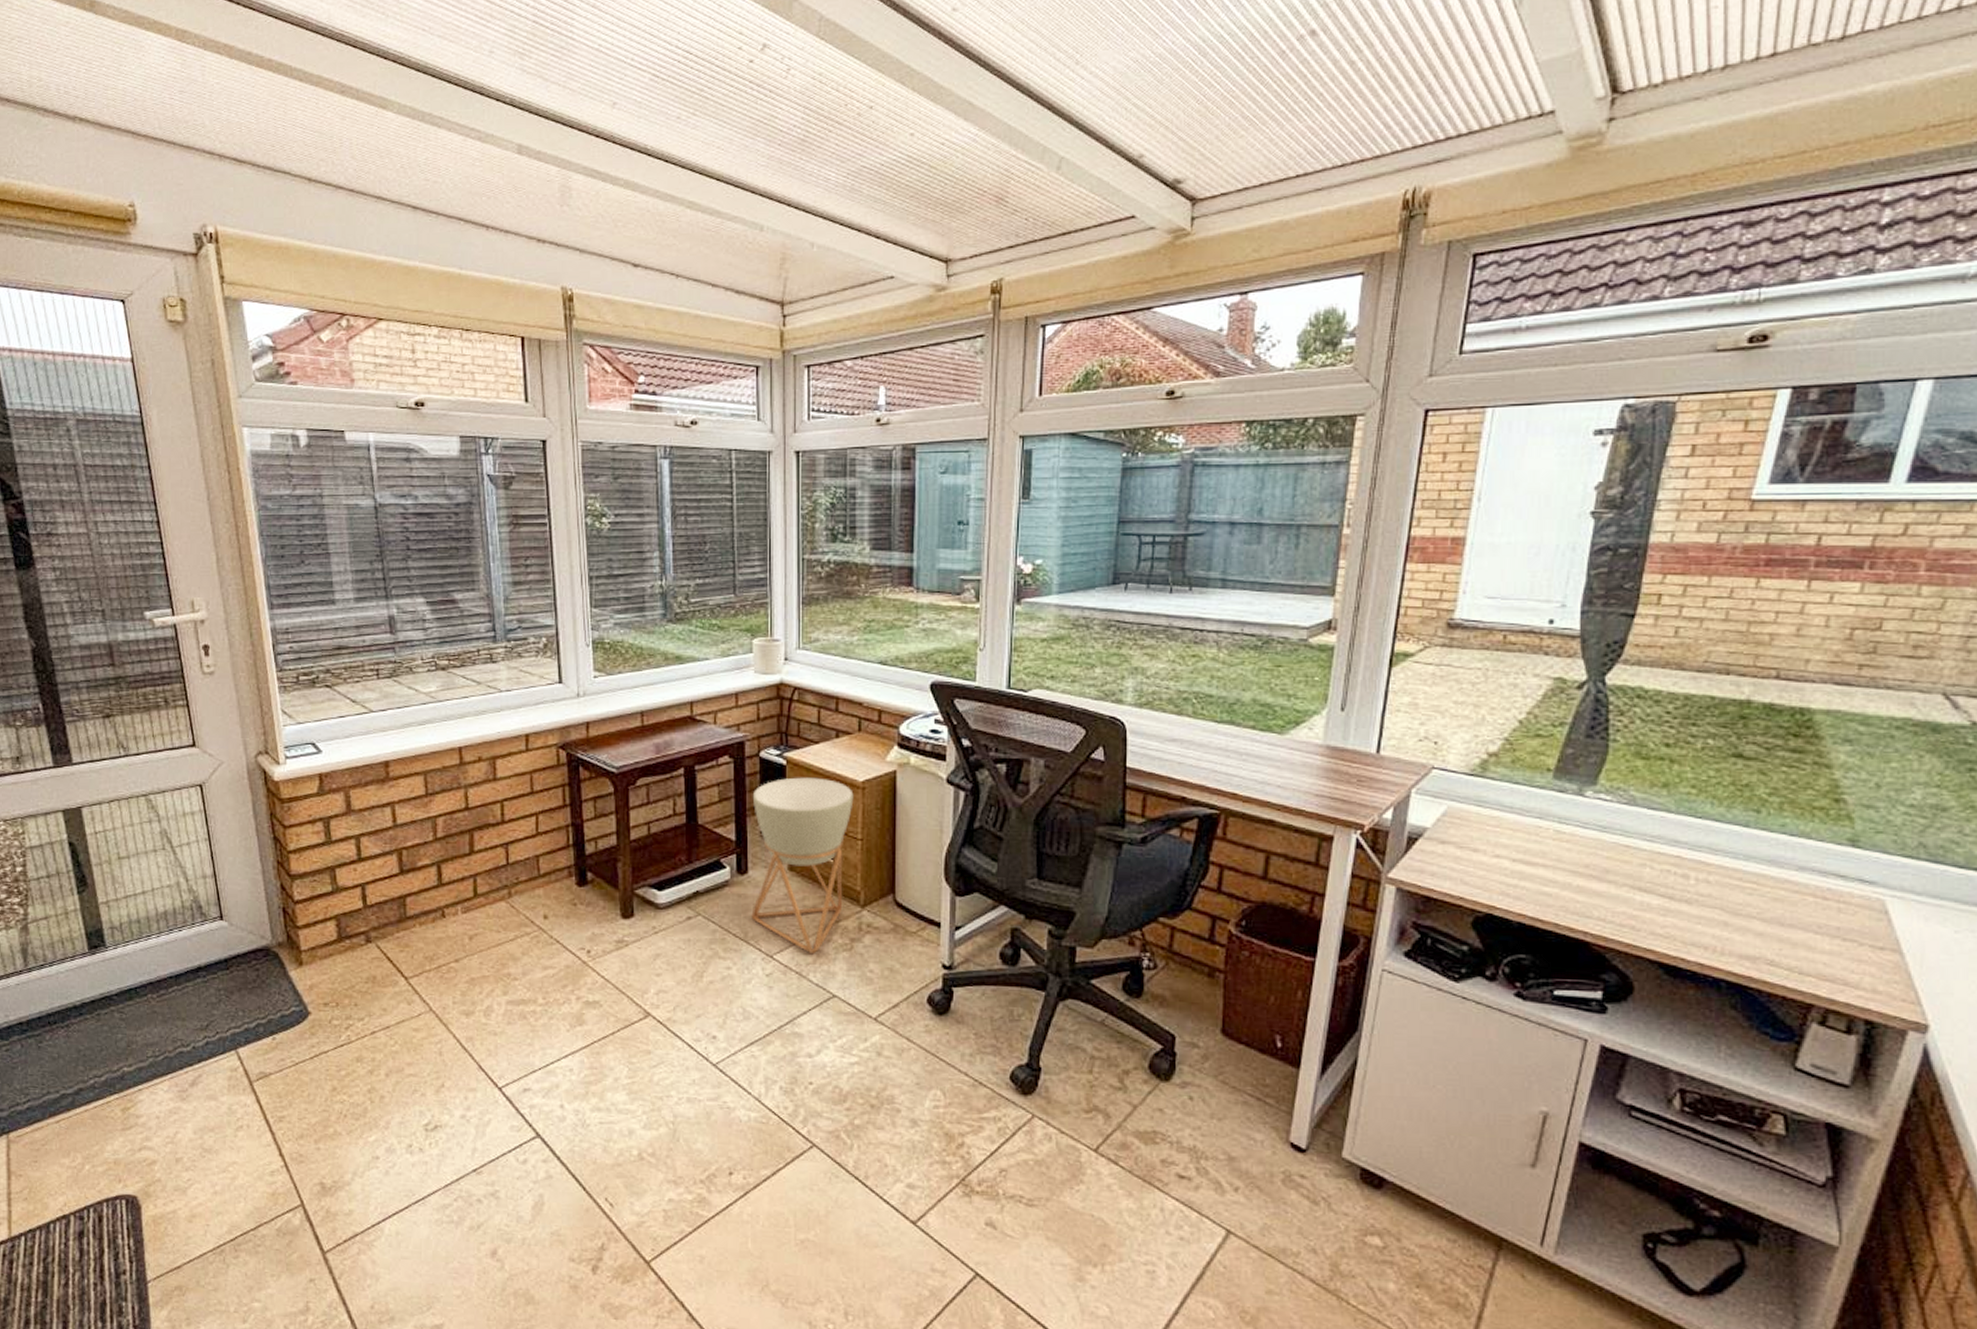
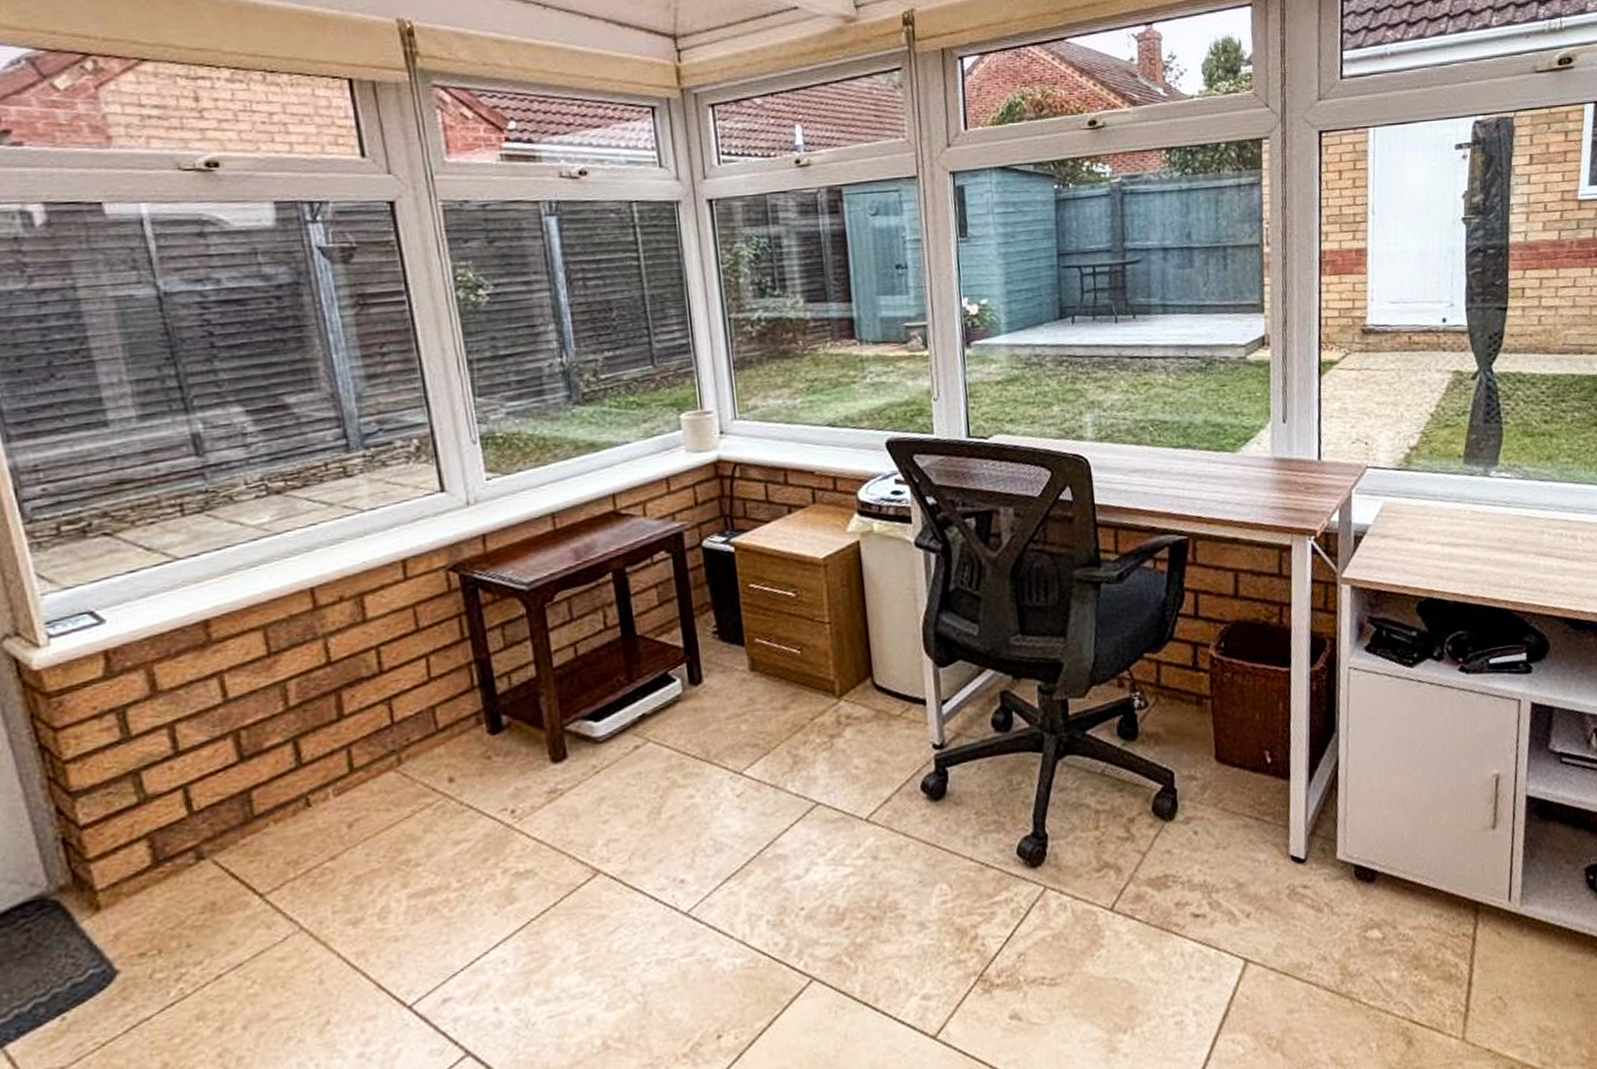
planter: present [751,777,854,953] -> none [698,561,817,761]

